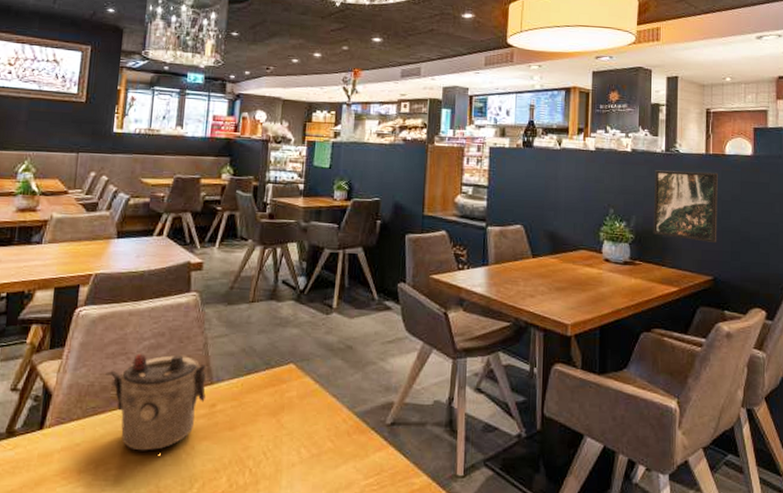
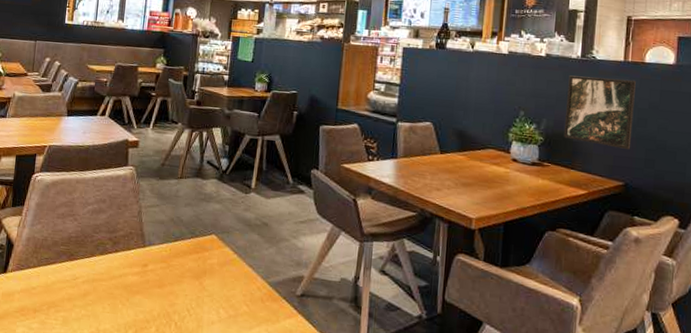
teapot: present [105,353,207,451] -> none [56,215,141,299]

